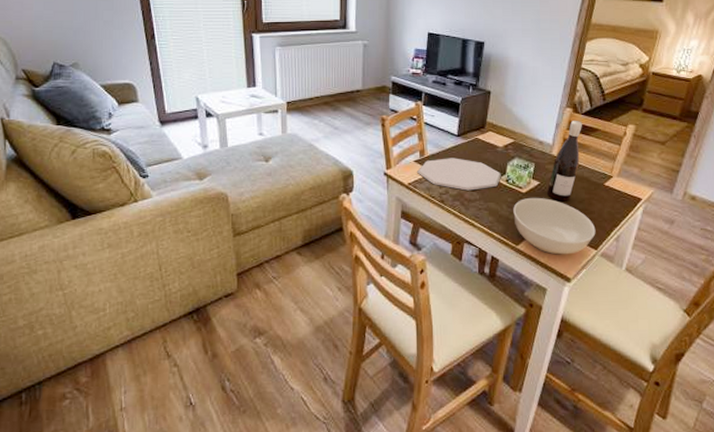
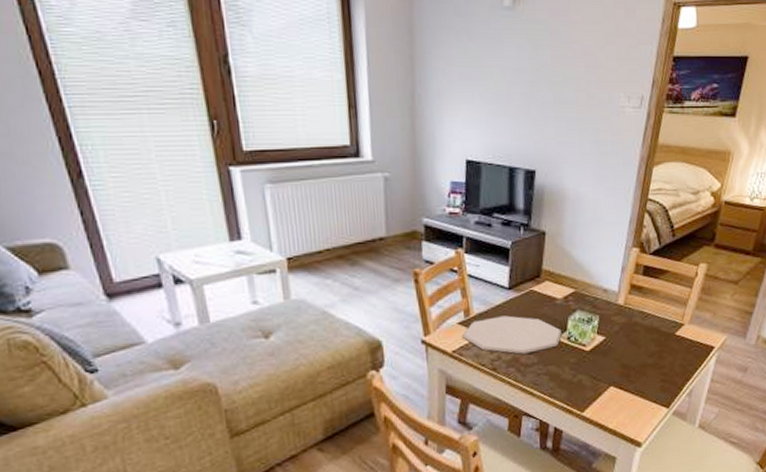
bowl: present [513,197,596,255] -> none [576,354,667,419]
bottle: present [546,120,582,202] -> none [613,261,650,358]

